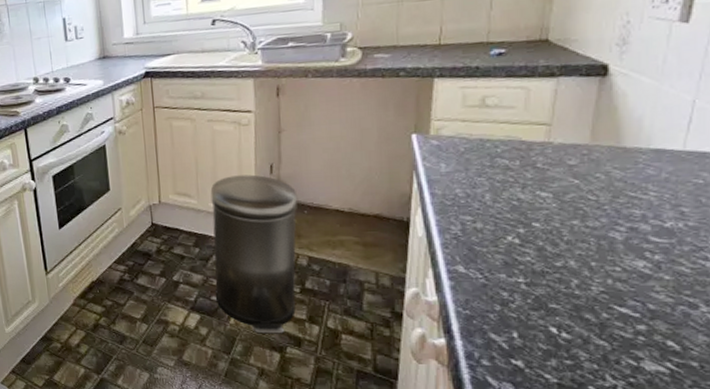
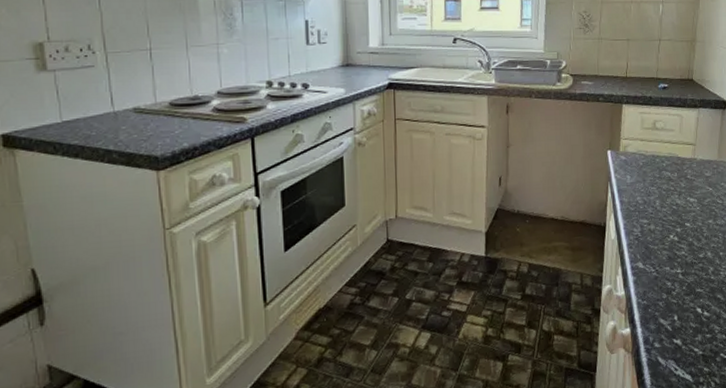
pedal bin: present [210,174,298,334] -> none [445,187,522,345]

